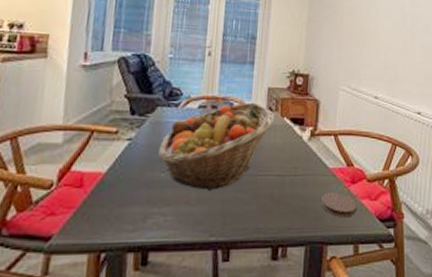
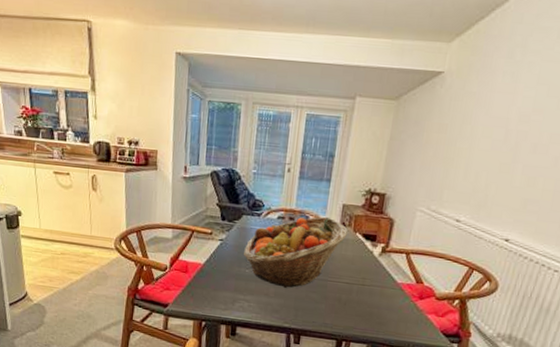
coaster: present [320,192,357,218] -> none [385,303,422,327]

